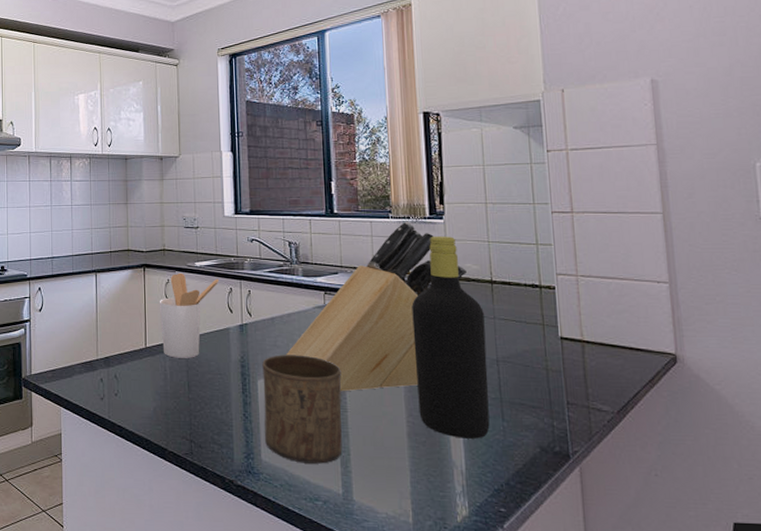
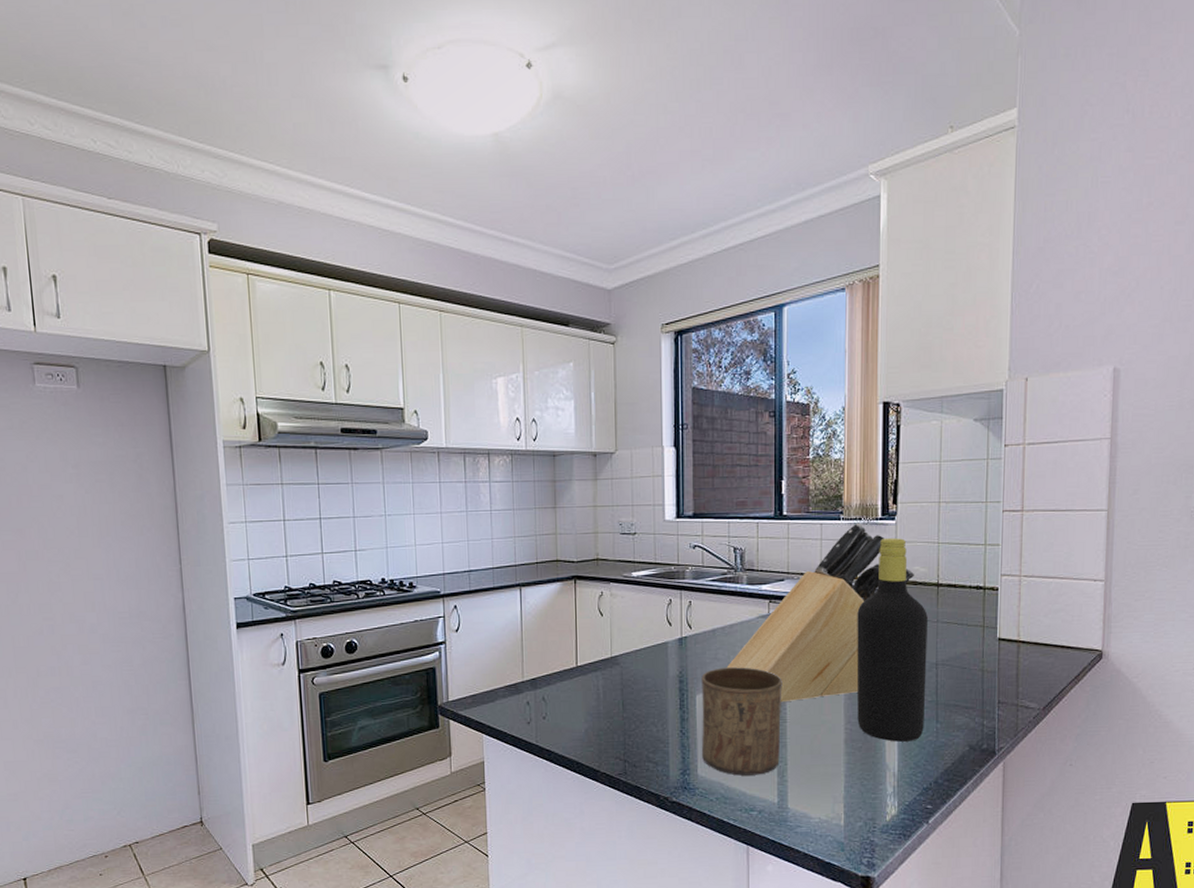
utensil holder: present [159,272,220,358] -> none [591,584,658,676]

